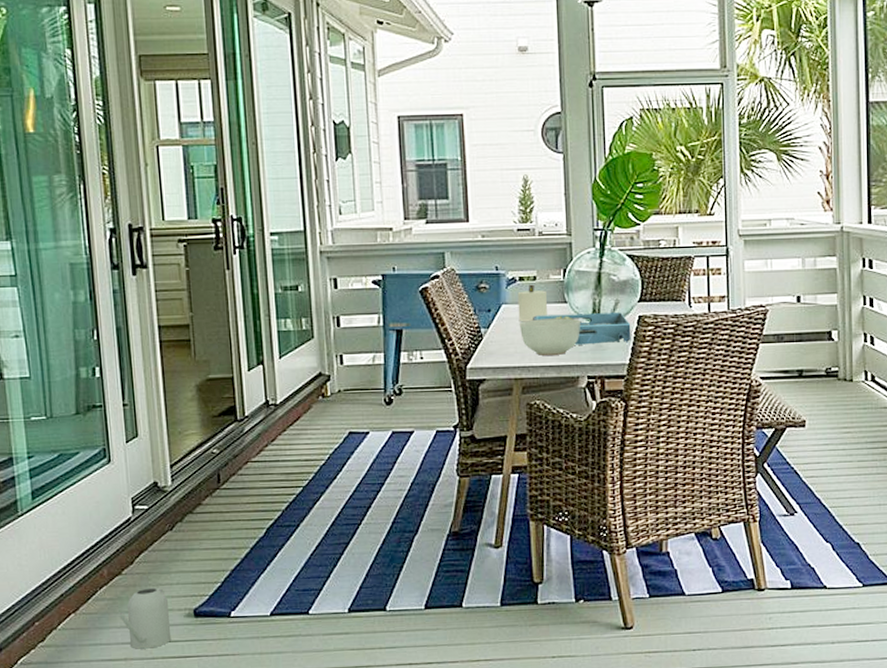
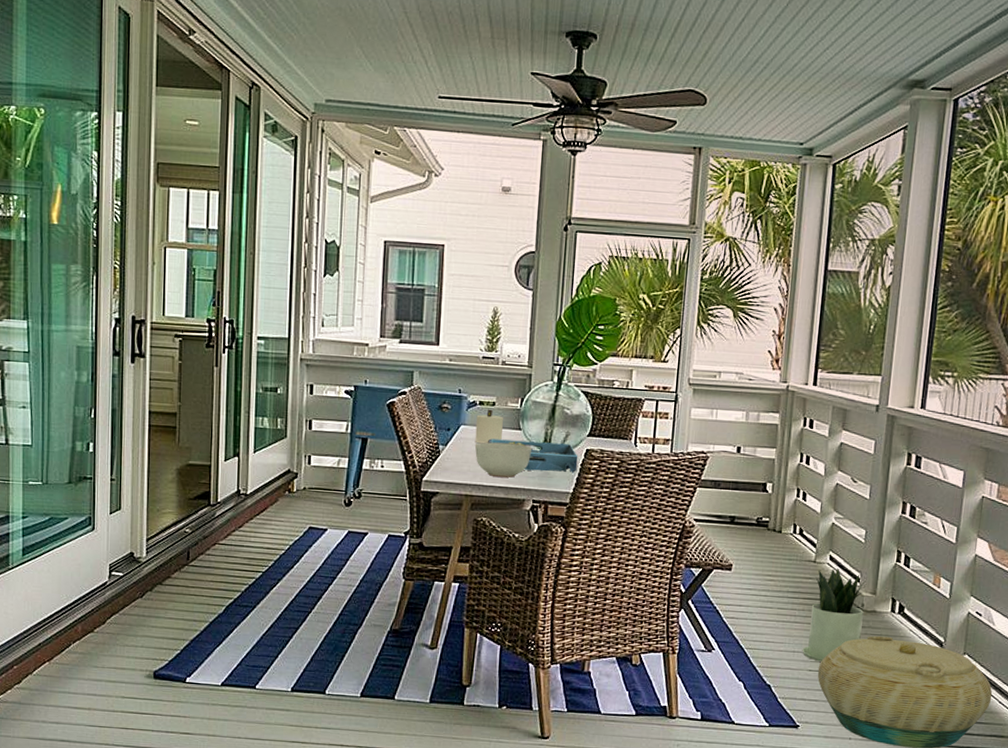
watering can: present [118,587,172,649] -> none [86,647,132,702]

